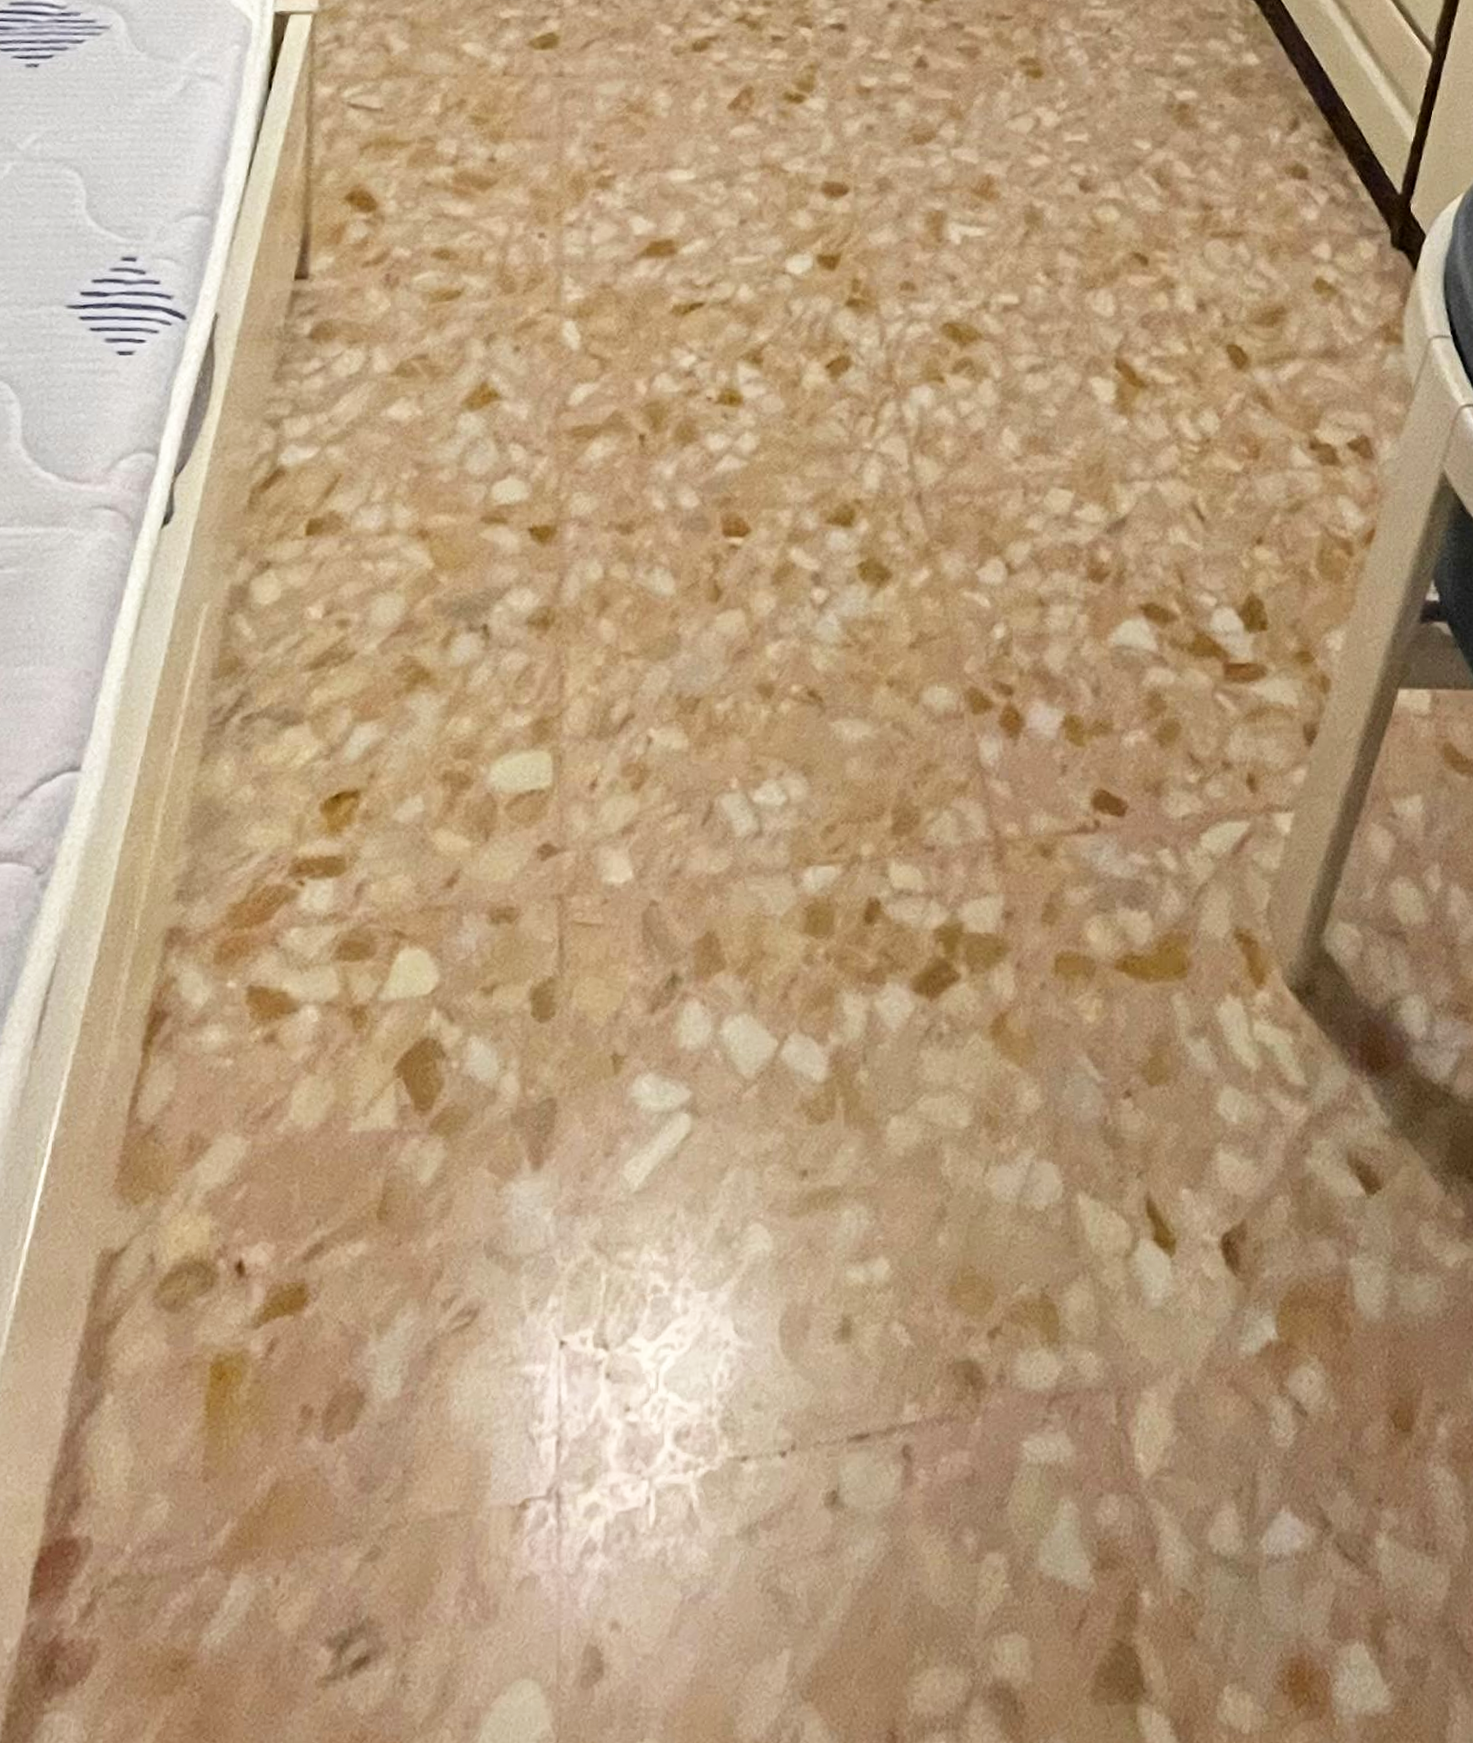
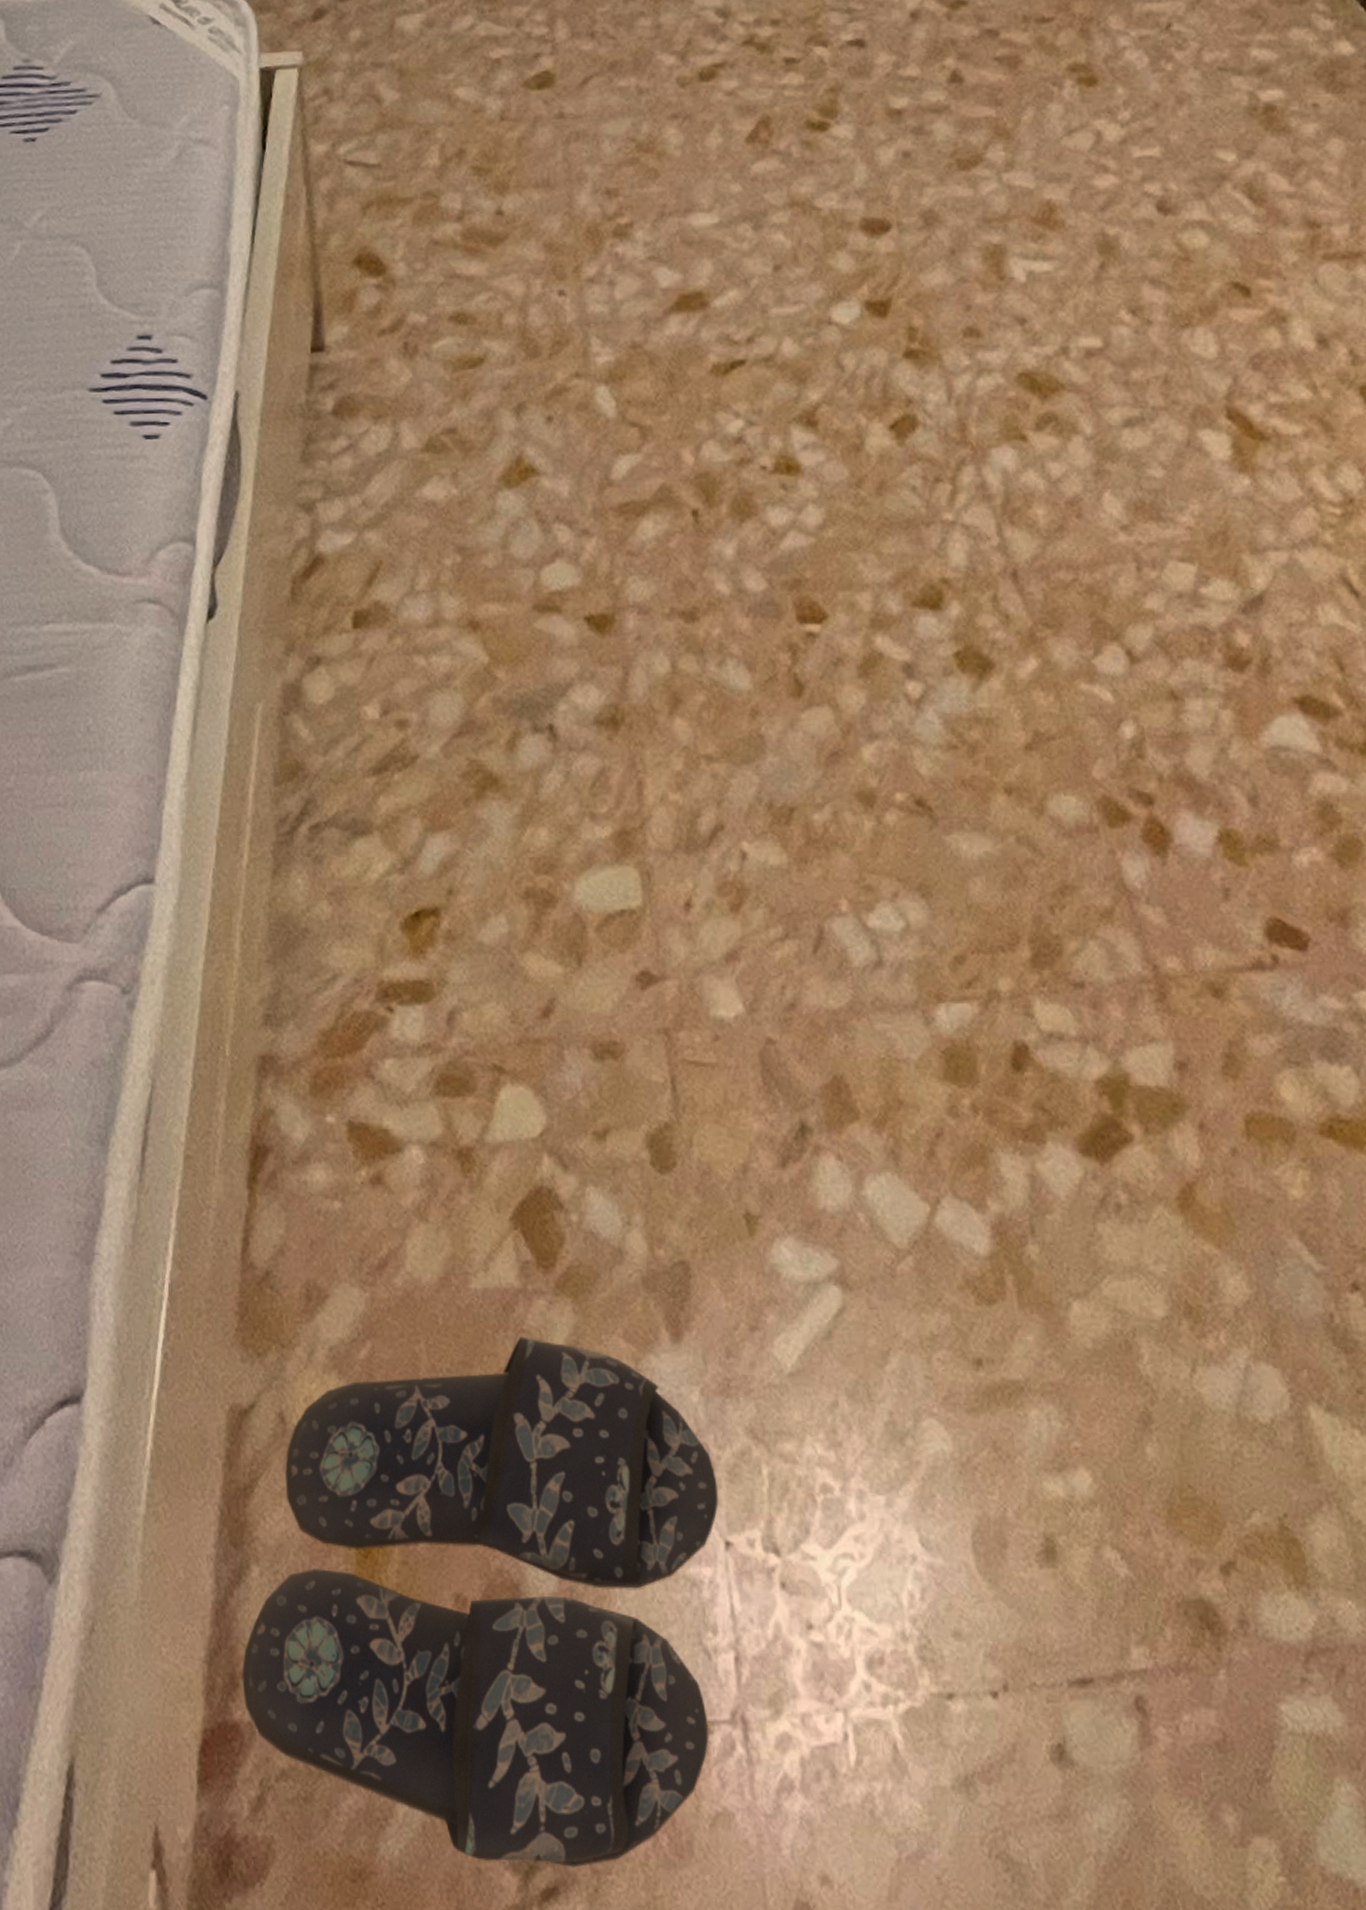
slippers: none [84,1172,559,1640] -> present [242,1336,718,1868]

